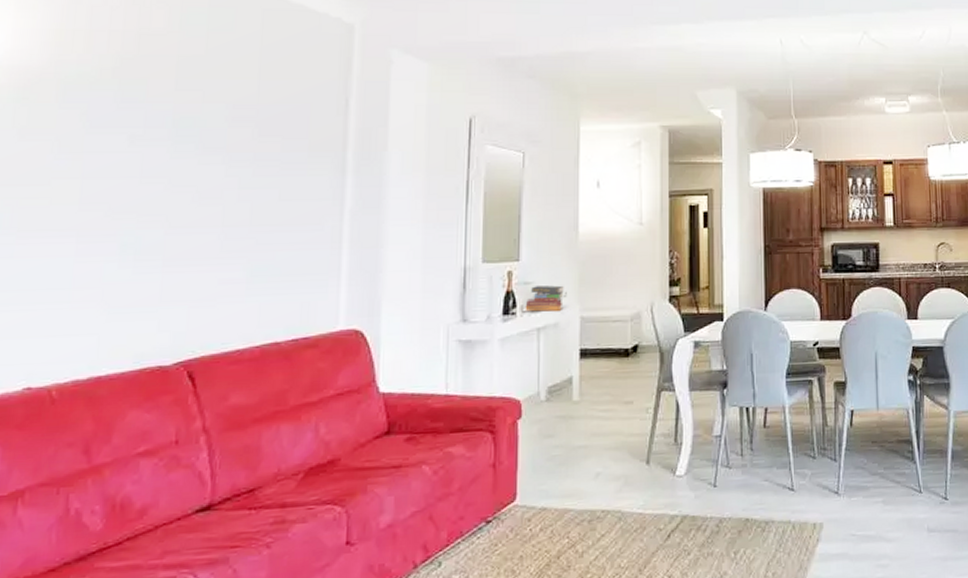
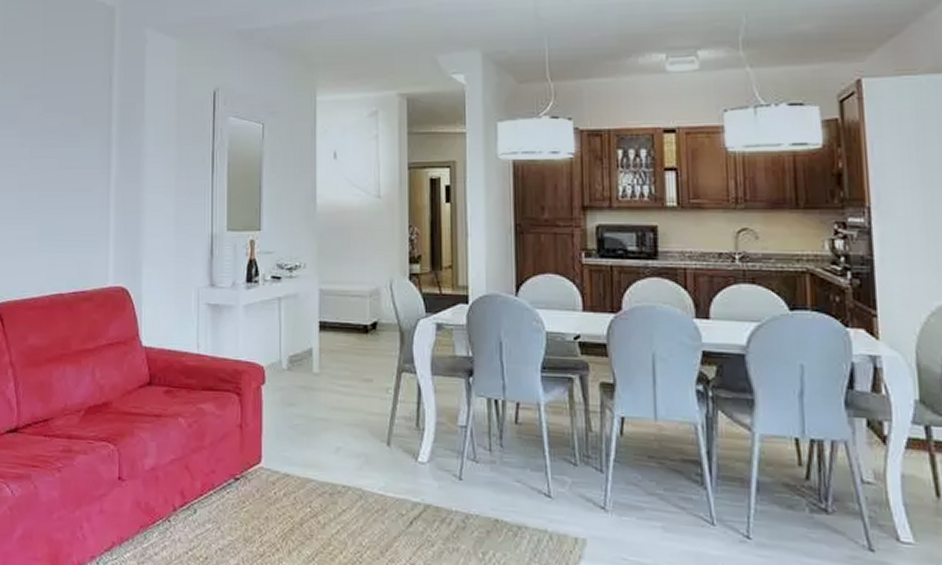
books: present [525,285,564,312] -> none [266,256,303,282]

